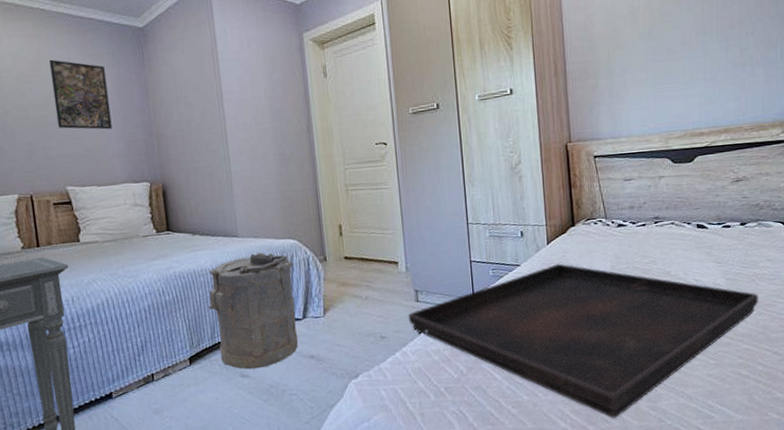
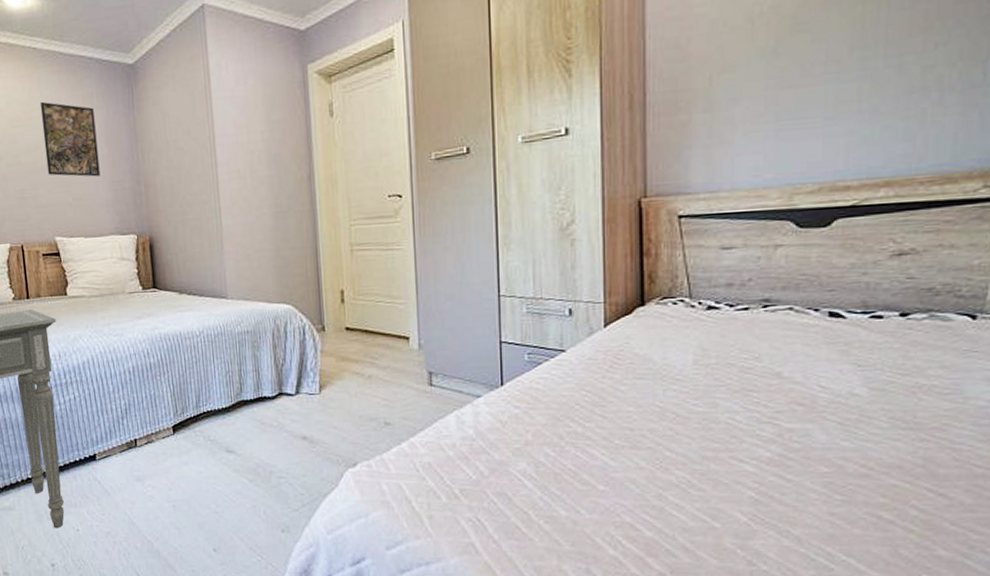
laundry hamper: present [209,252,298,370] -> none [194,317,290,445]
serving tray: present [408,263,759,418] -> none [418,352,921,552]

